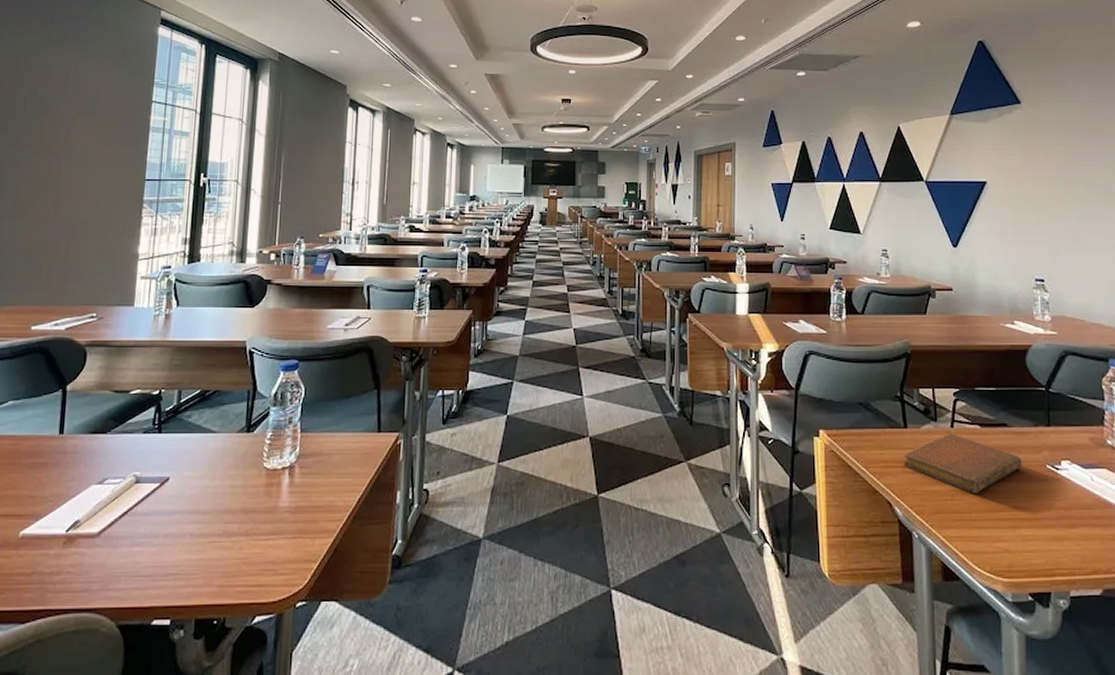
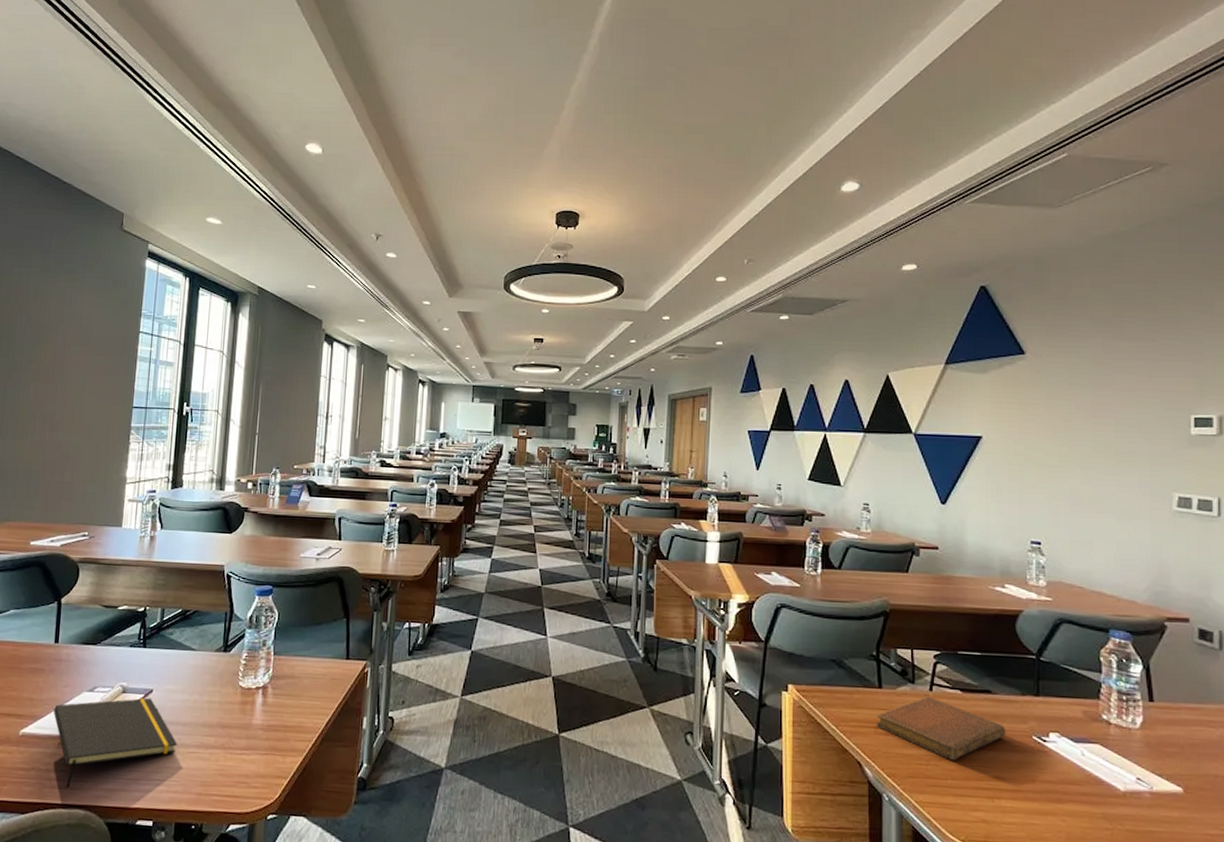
notepad: none [58,486,198,590] -> present [54,697,178,788]

